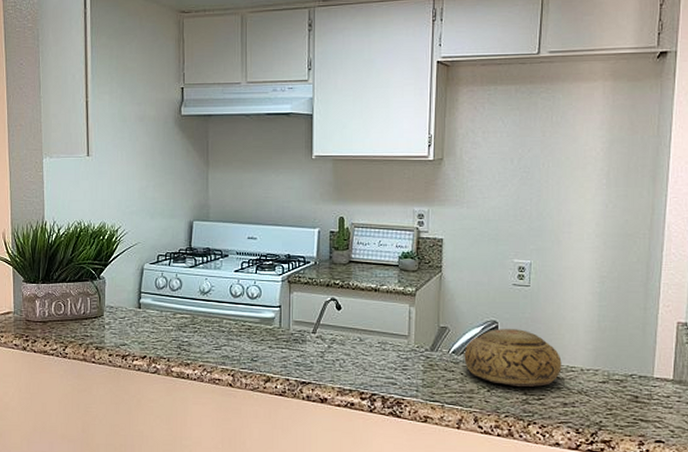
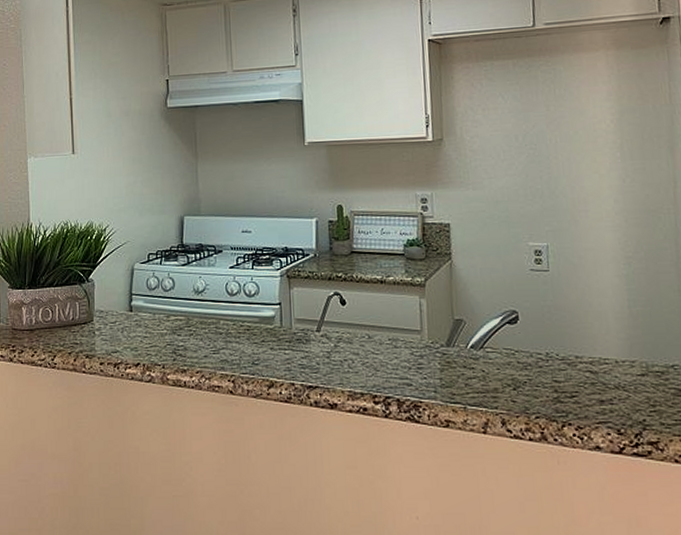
bowl: present [464,329,562,388] -> none [483,319,594,384]

